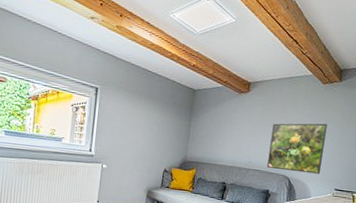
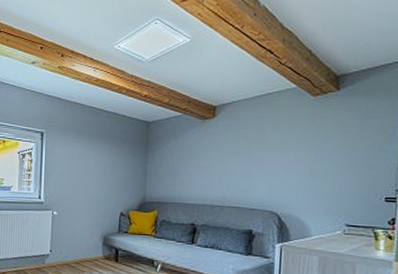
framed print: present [267,123,328,174] -> none [247,144,325,207]

